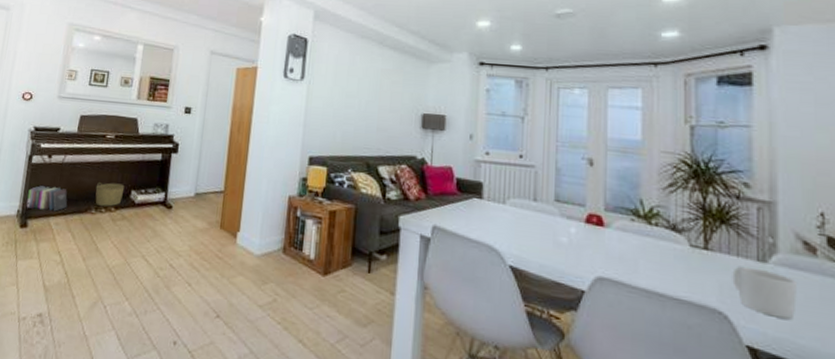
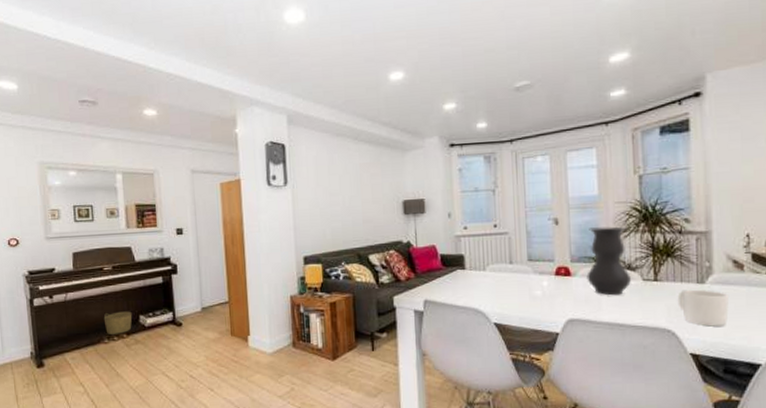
books: present [26,185,68,212] -> none [37,324,80,349]
vase: none [622,175,677,259] -> present [586,226,632,296]

